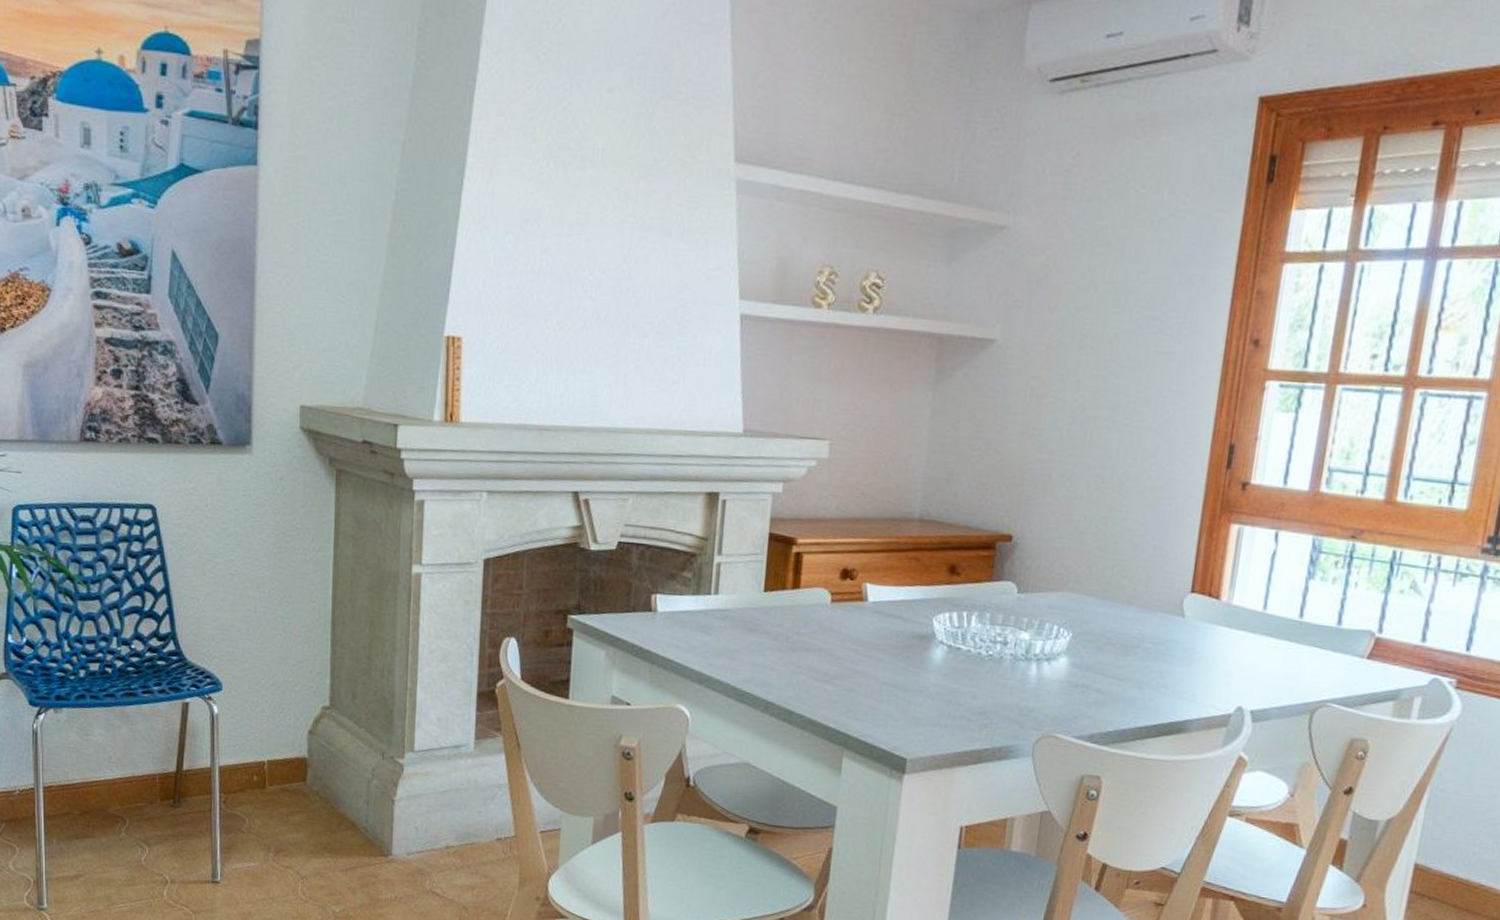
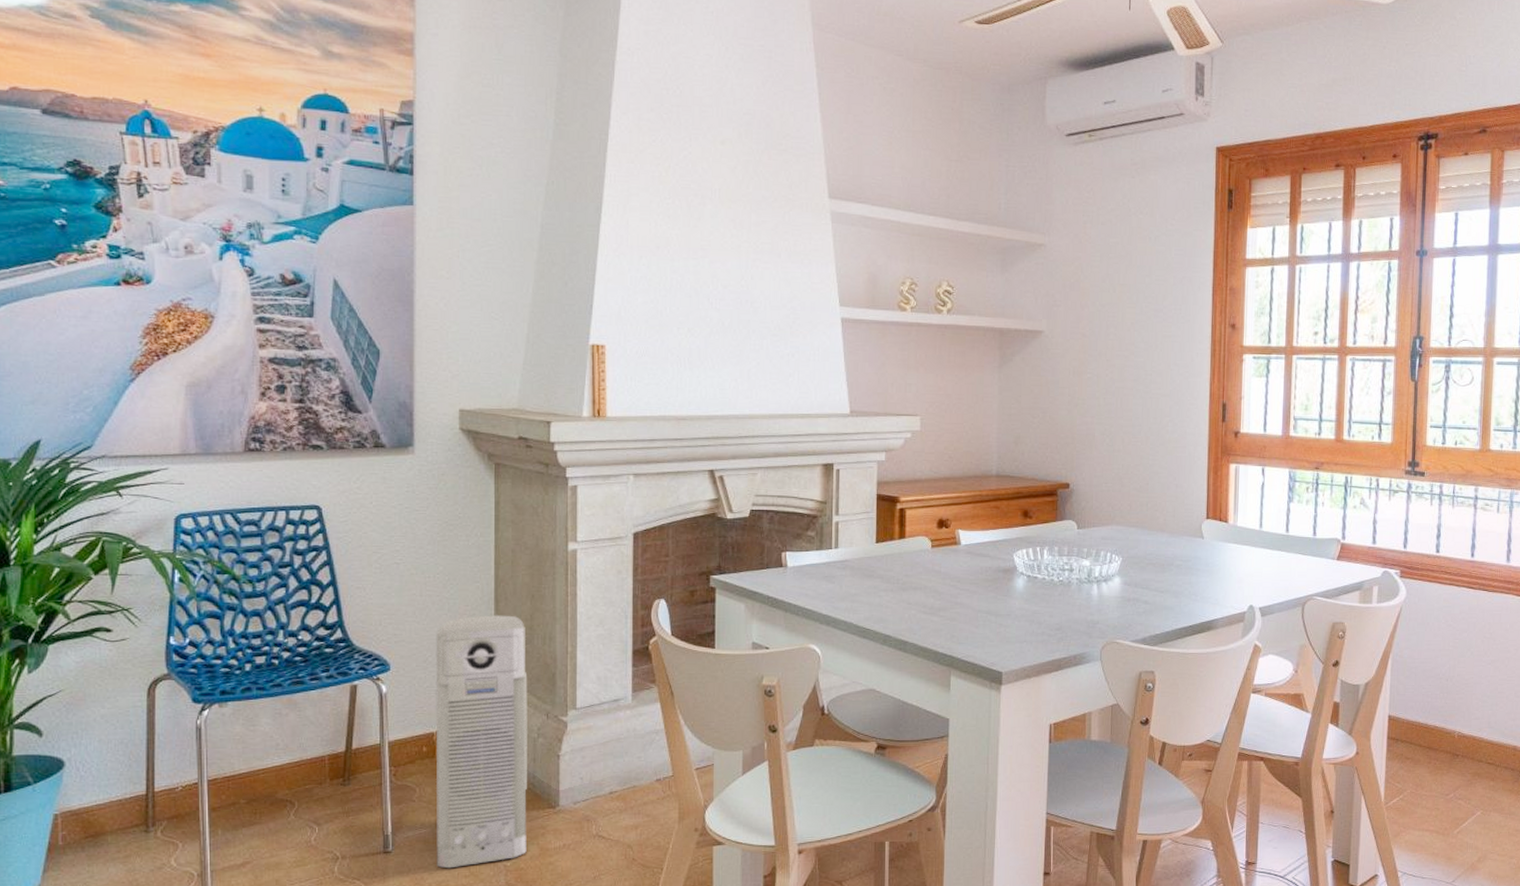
air purifier: none [264,639,364,907] -> present [435,615,528,869]

